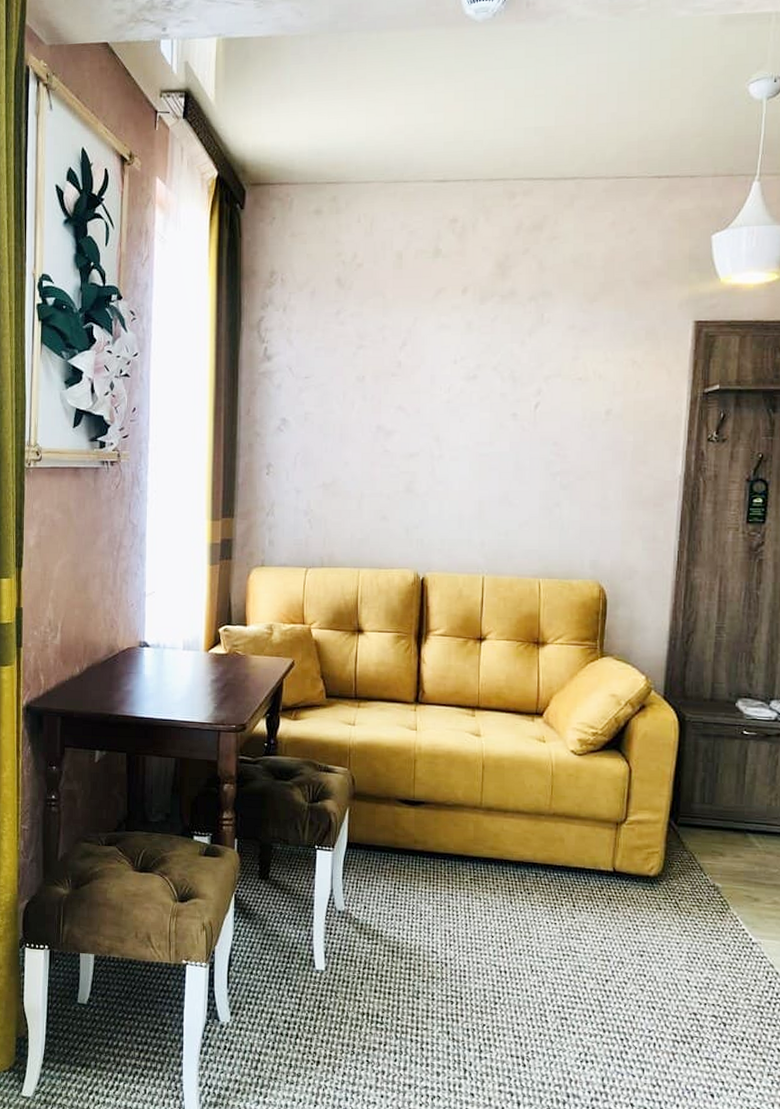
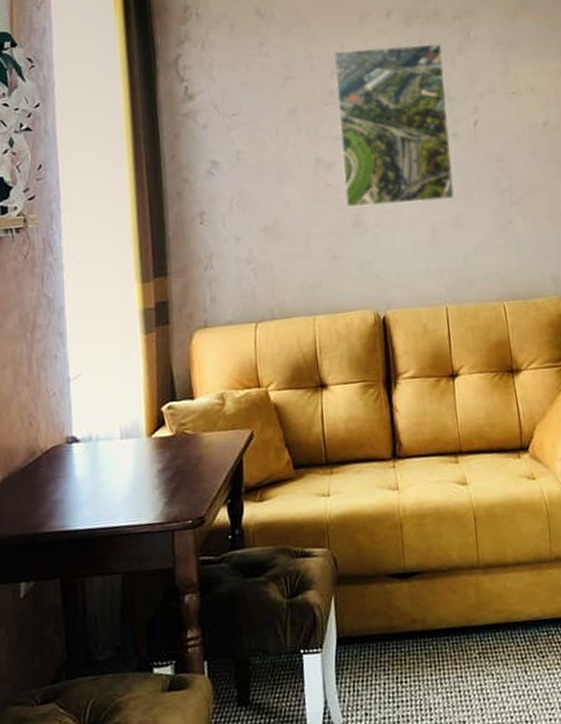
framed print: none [400,322,514,477] -> present [334,43,455,208]

